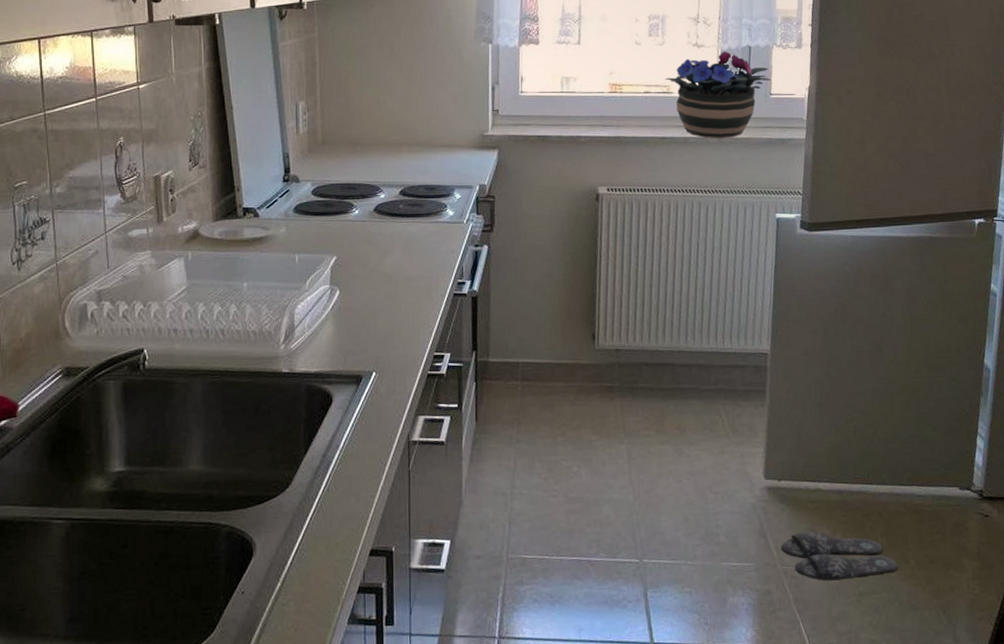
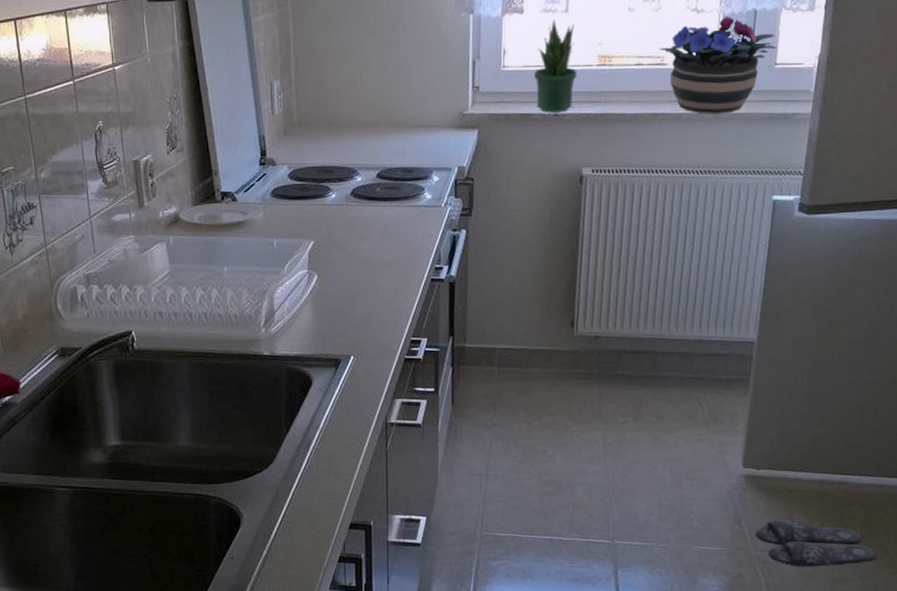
planter: none [550,50,590,136] -> present [534,18,577,114]

